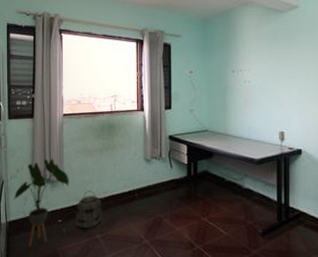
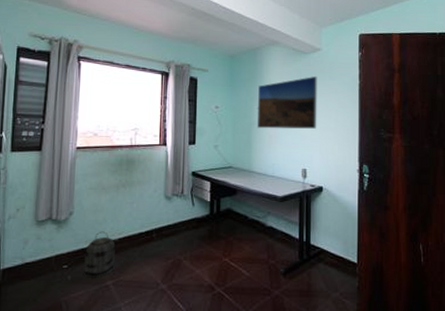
house plant: present [13,158,69,247] -> none [10,195,79,299]
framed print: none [231,35,295,92] -> present [257,76,317,129]

